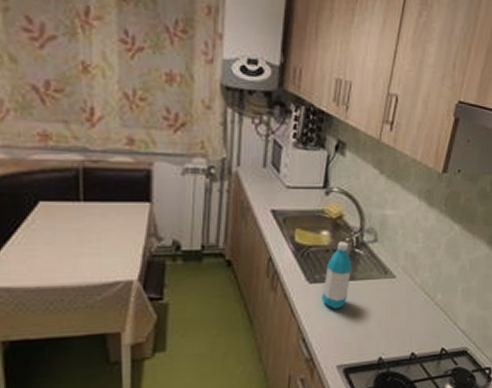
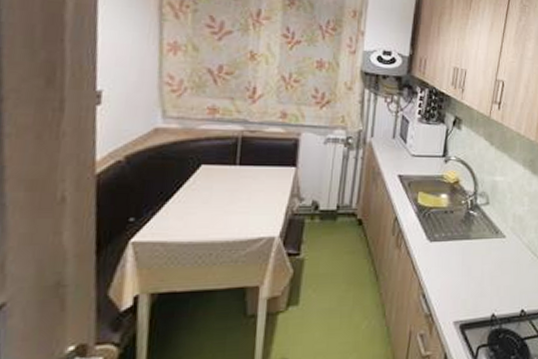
water bottle: present [321,241,353,310] -> none [440,204,468,267]

